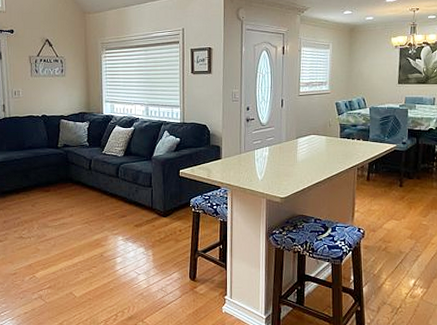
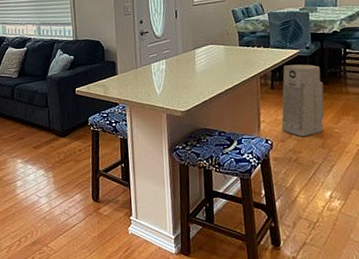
air purifier: none [374,158,416,228] -> present [281,64,325,137]

